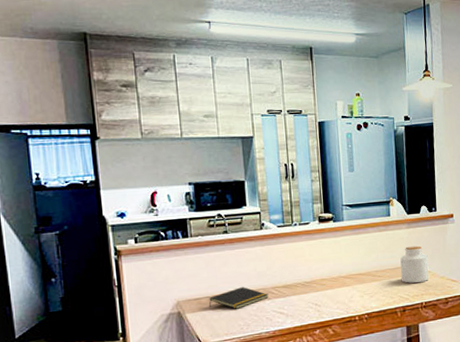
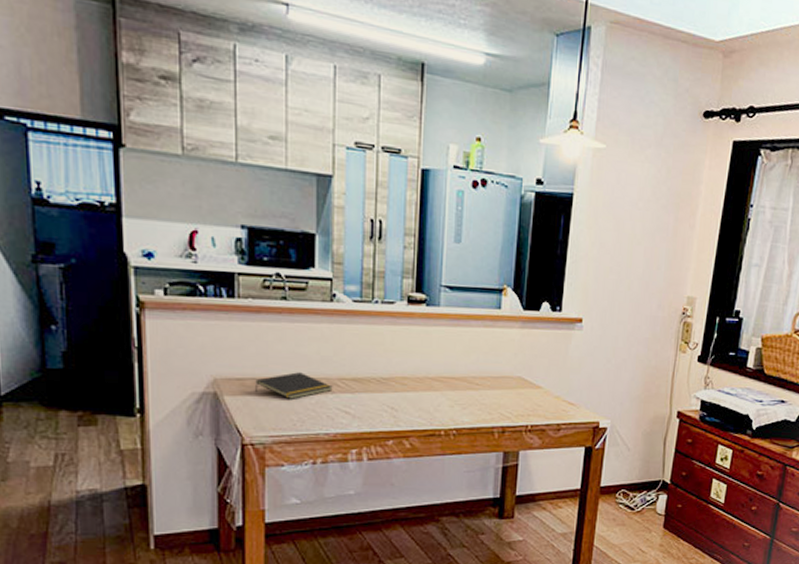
jar: present [400,246,430,283] -> none [504,352,542,400]

